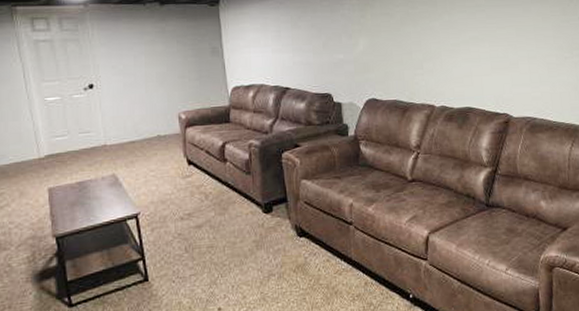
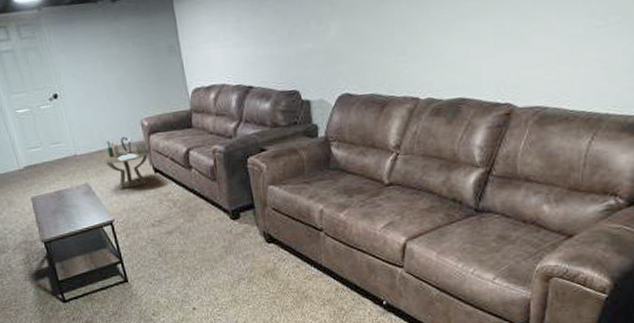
side table: none [132,128,185,181] -> present [101,136,150,189]

